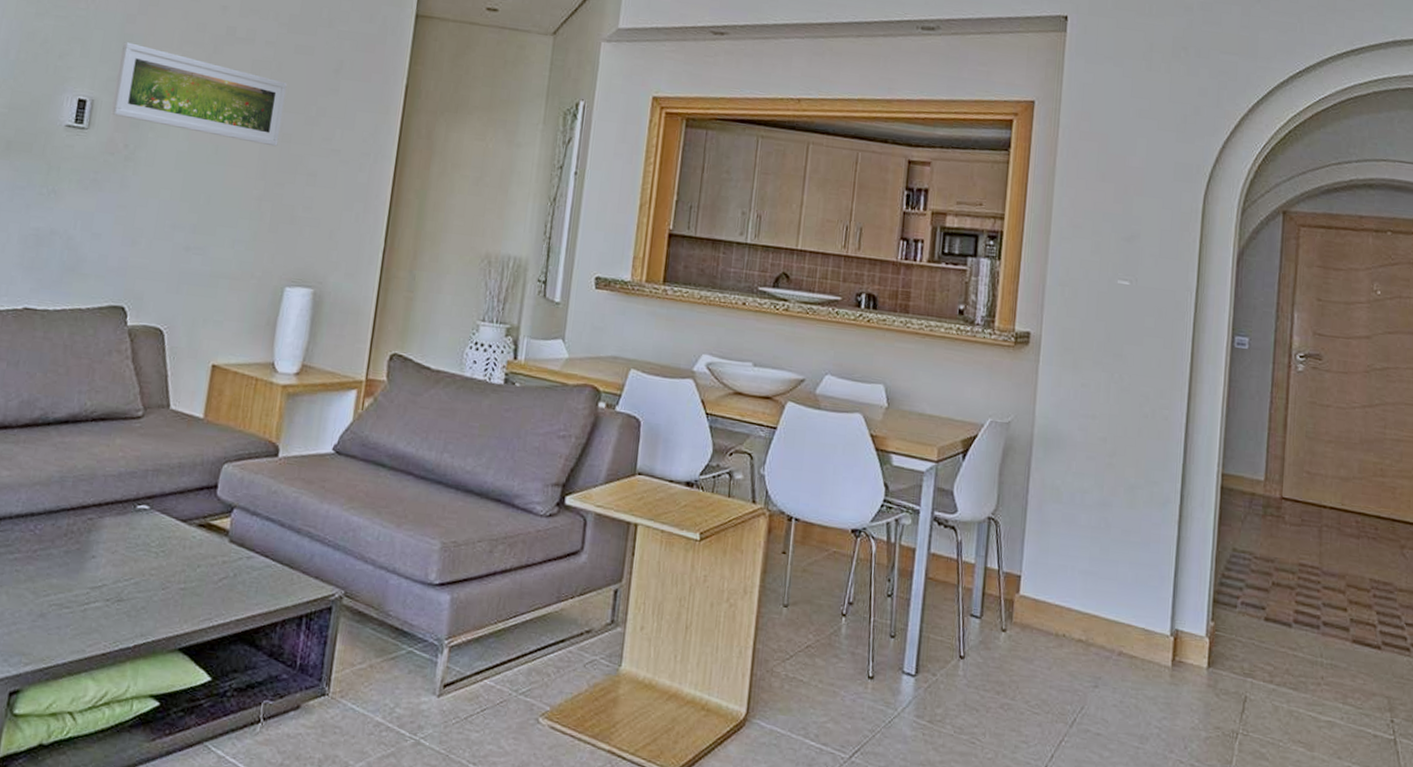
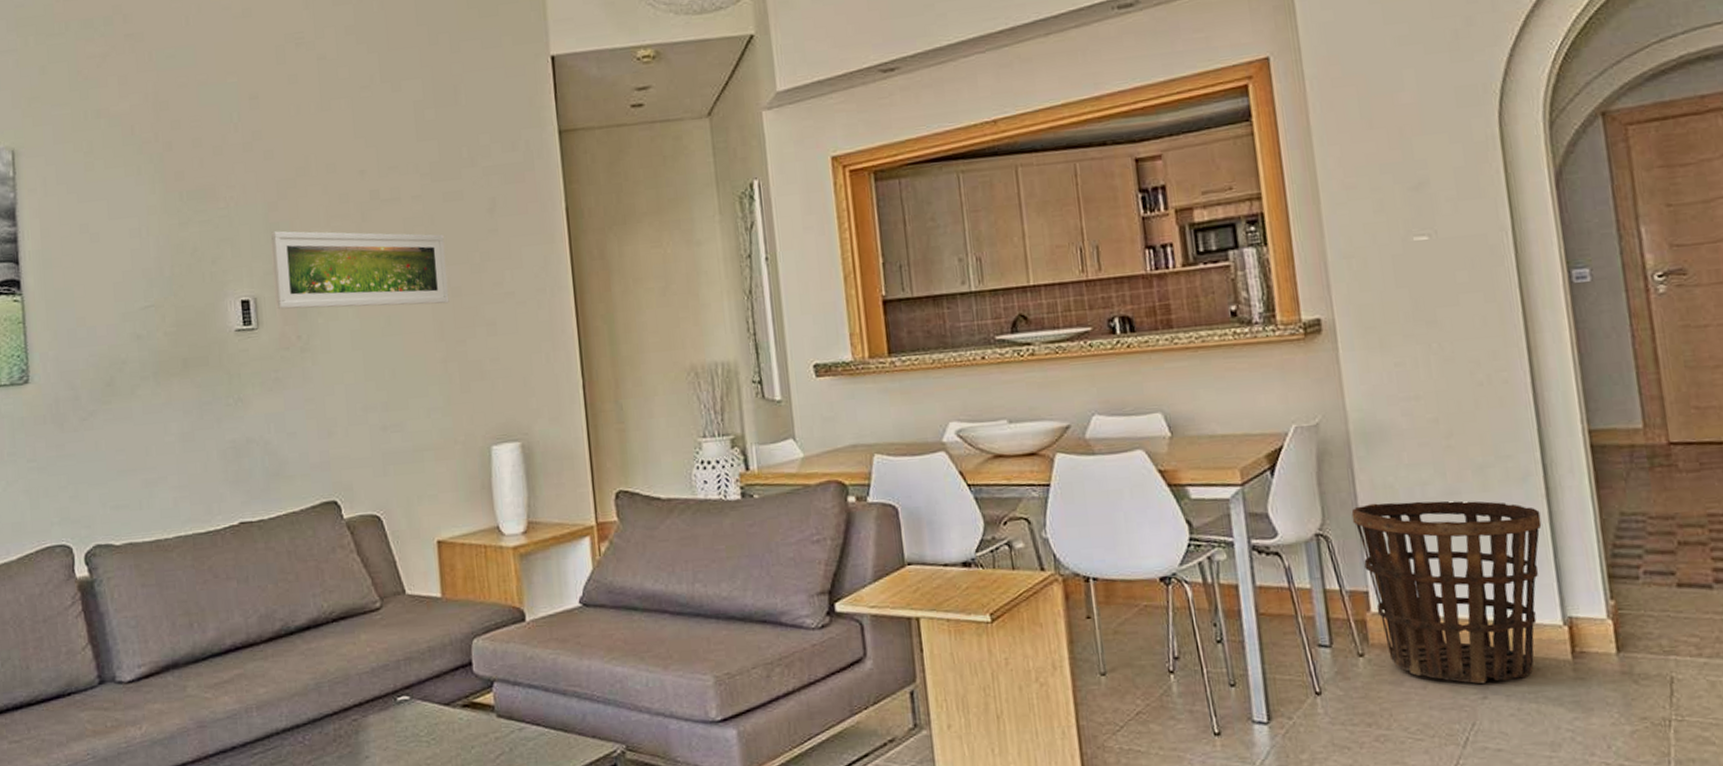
basket: none [1020,500,1171,676] -> present [1351,500,1542,684]

